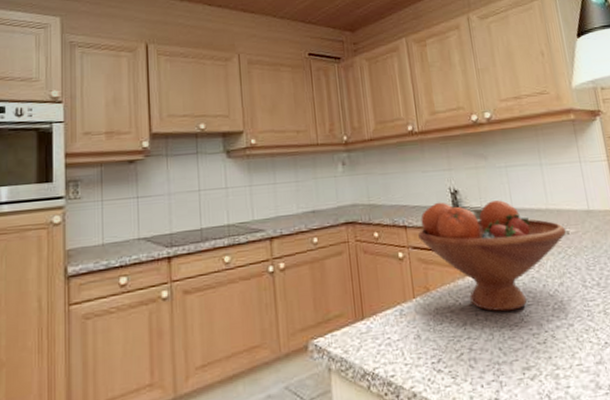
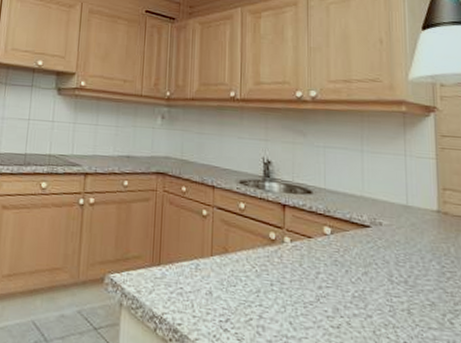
fruit bowl: present [418,200,567,312] -> none [225,169,379,289]

